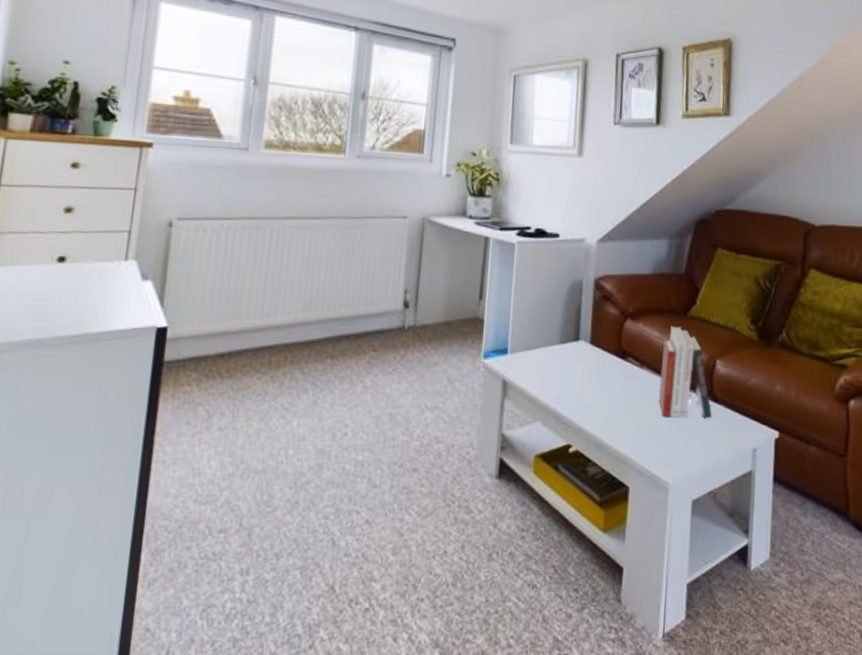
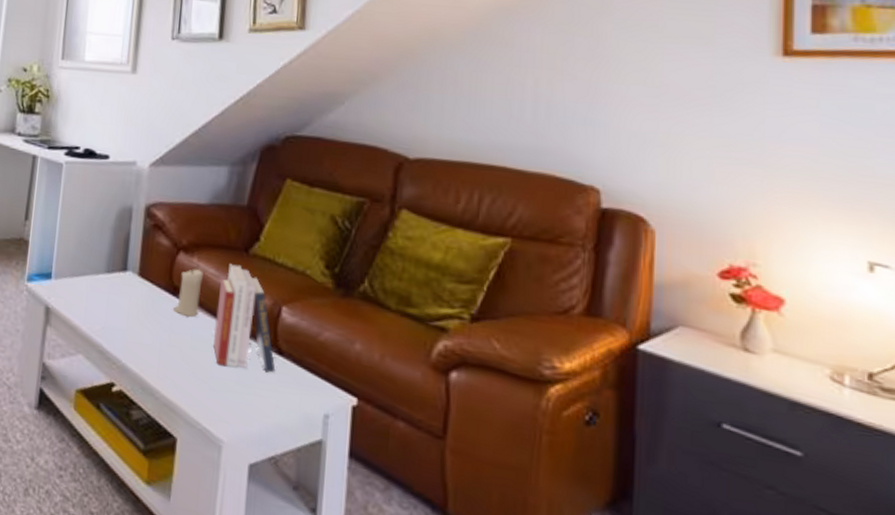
candle: none [623,333,648,378] -> present [174,269,203,318]

